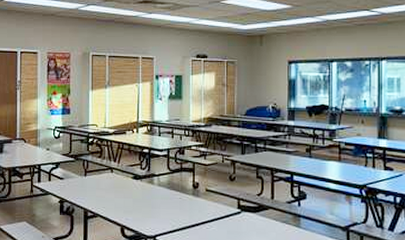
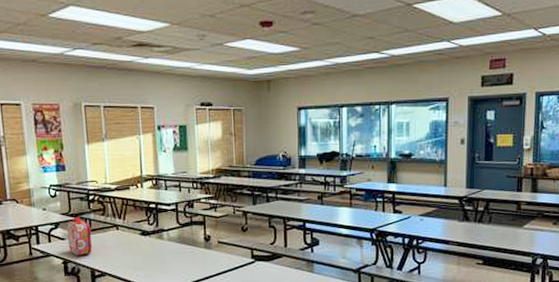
lunch box: none [65,158,88,196] -> present [67,217,93,256]

